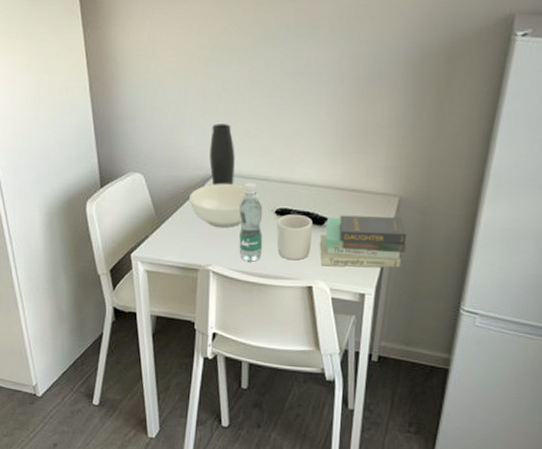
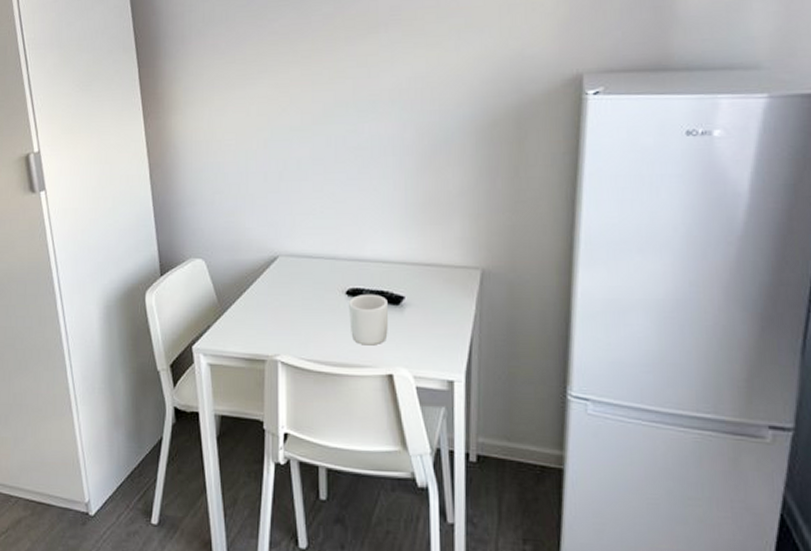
bowl: present [190,183,259,227] -> none [254,264,327,312]
vase: present [209,123,235,185] -> none [273,203,300,267]
bottle: present [238,183,263,262] -> none [306,263,335,349]
books: present [319,215,407,268] -> none [397,291,495,351]

